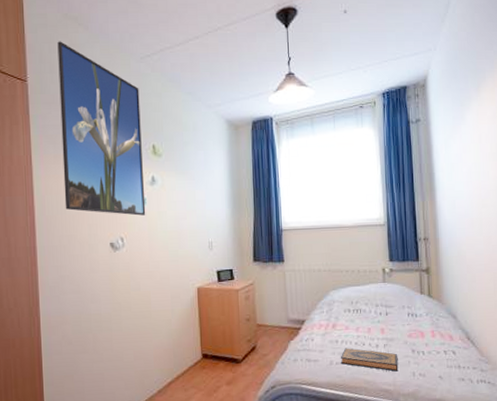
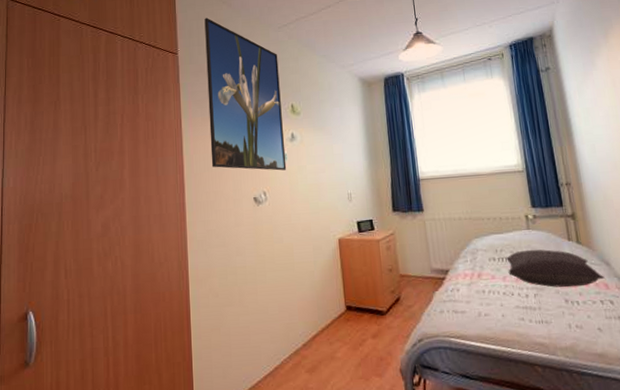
hardback book: present [340,348,398,372] -> none [488,298,552,323]
pillow: none [361,301,450,339] -> present [506,249,605,288]

